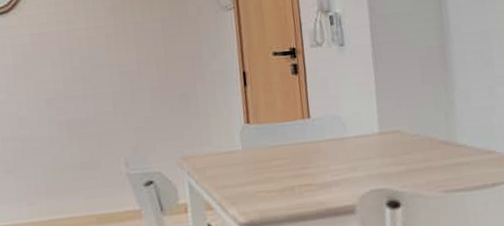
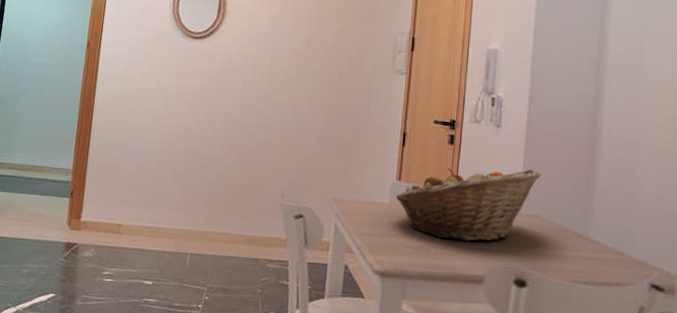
fruit basket: none [248,83,396,175] -> present [396,168,541,242]

